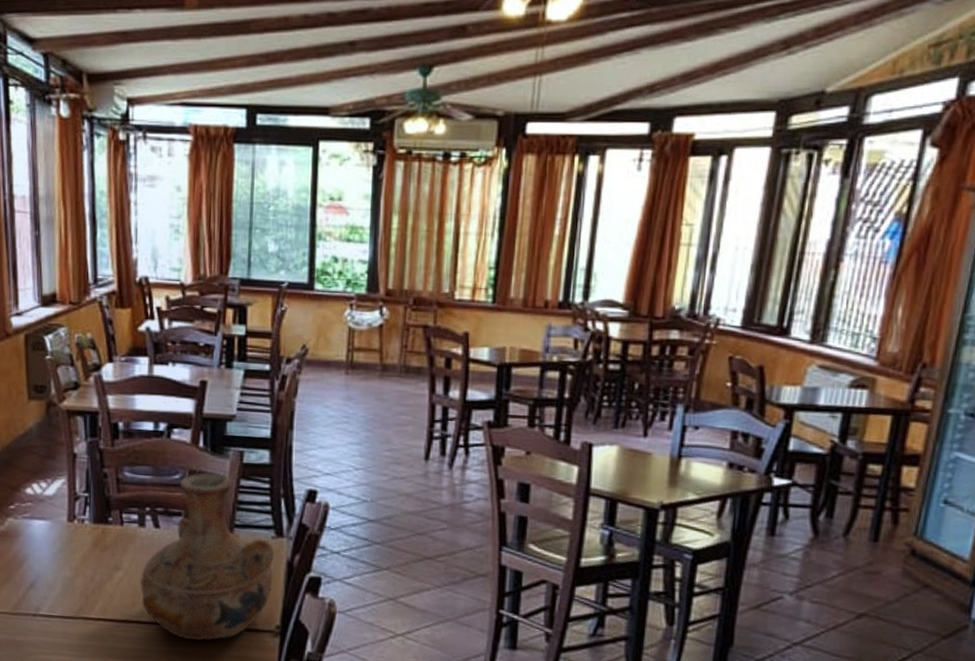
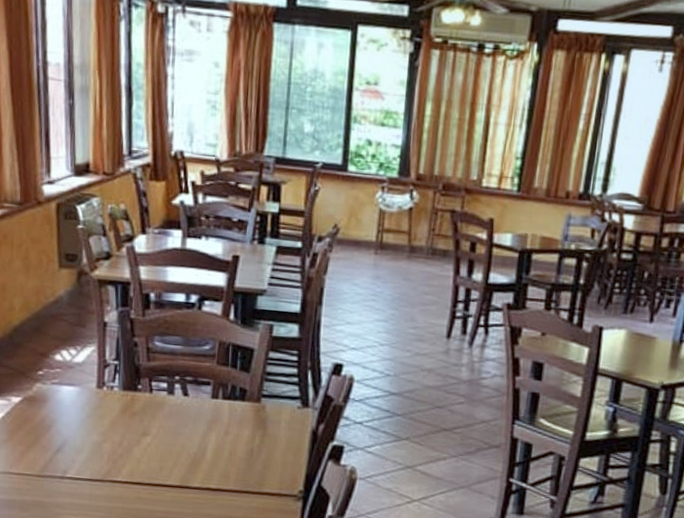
vase: present [140,472,275,641] -> none [167,343,301,504]

